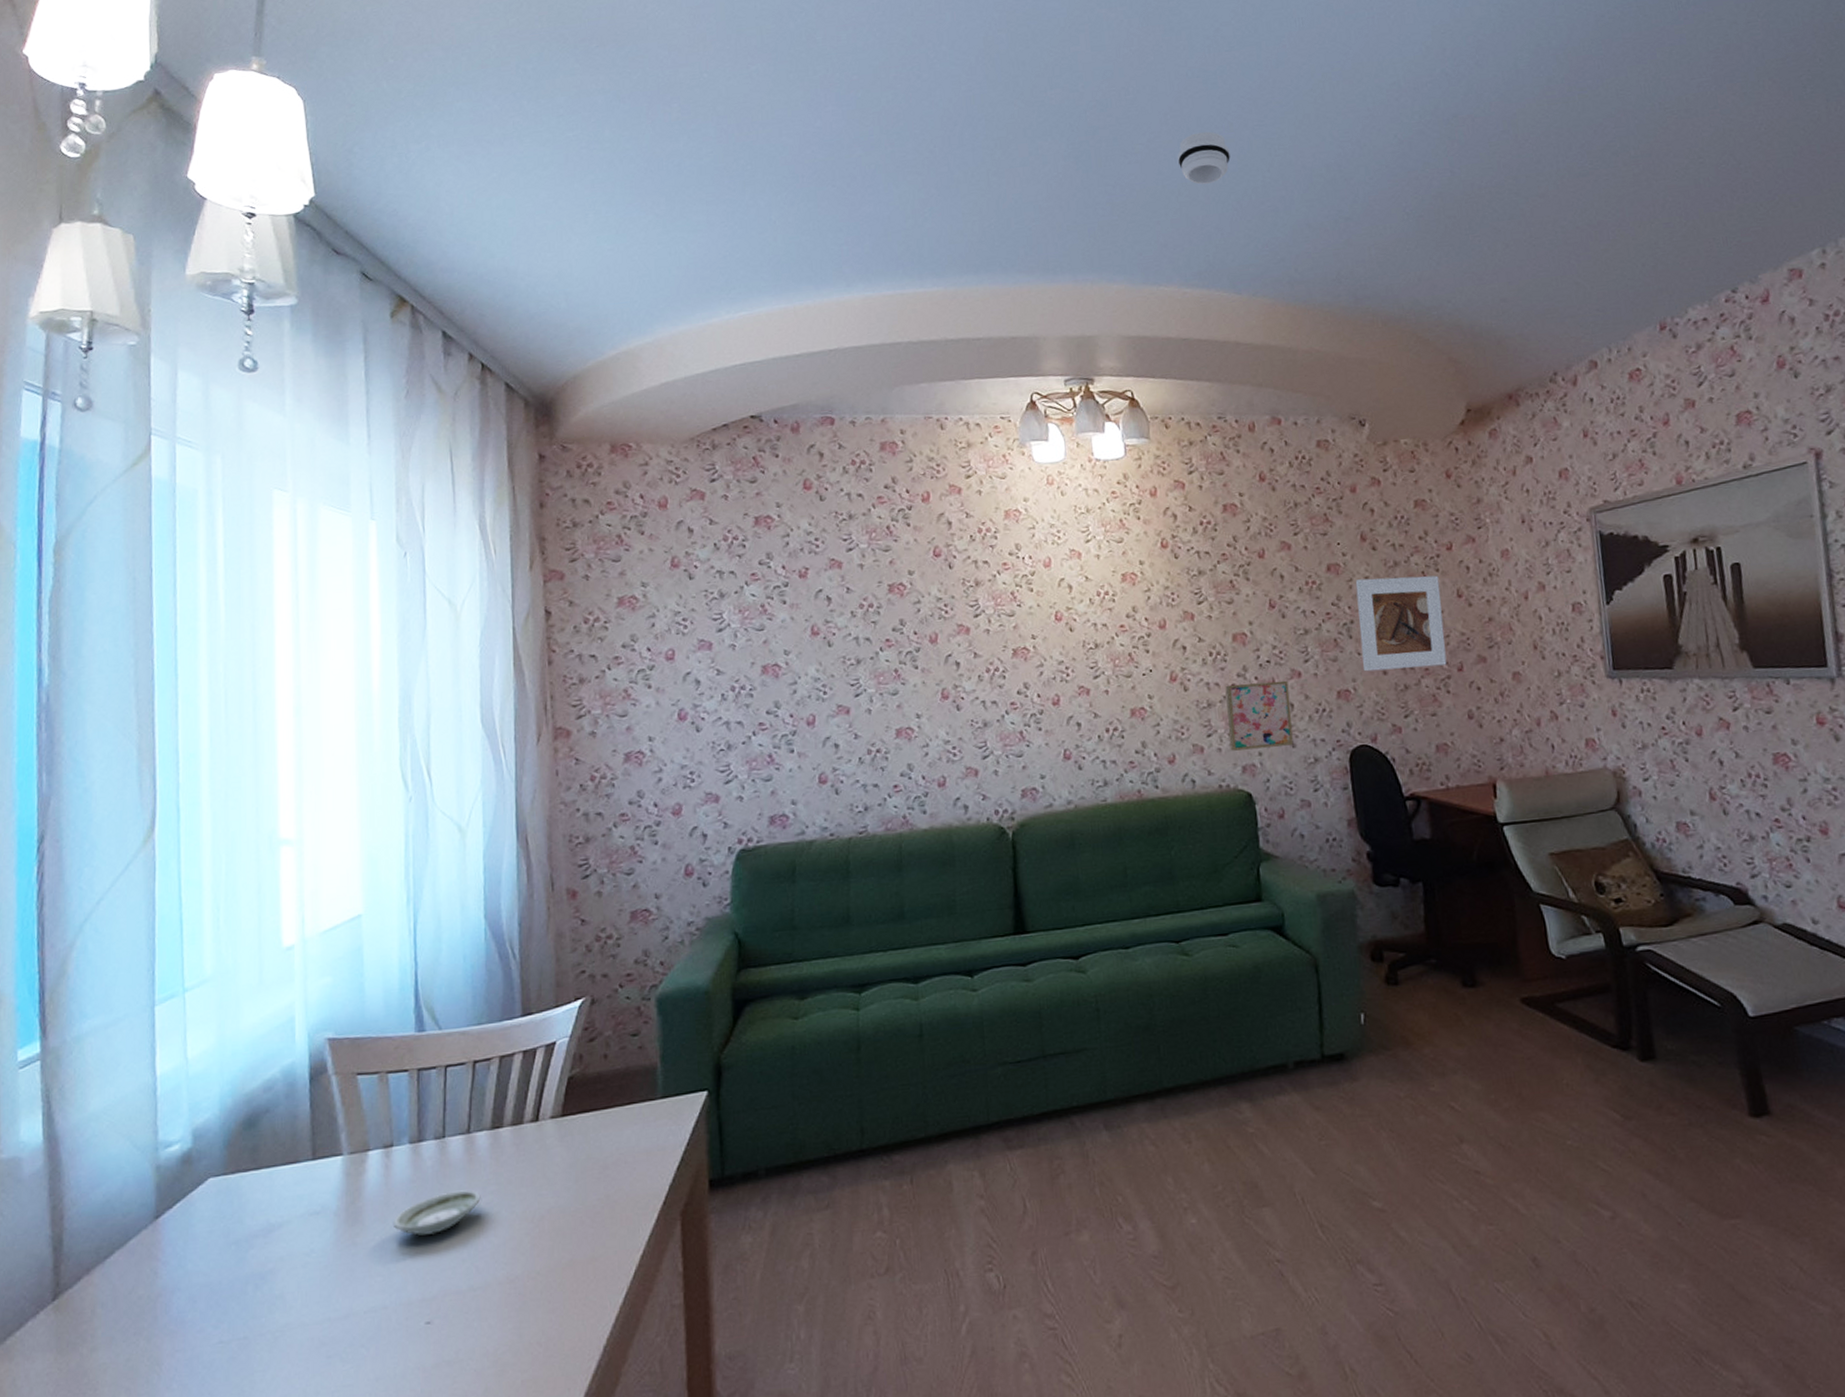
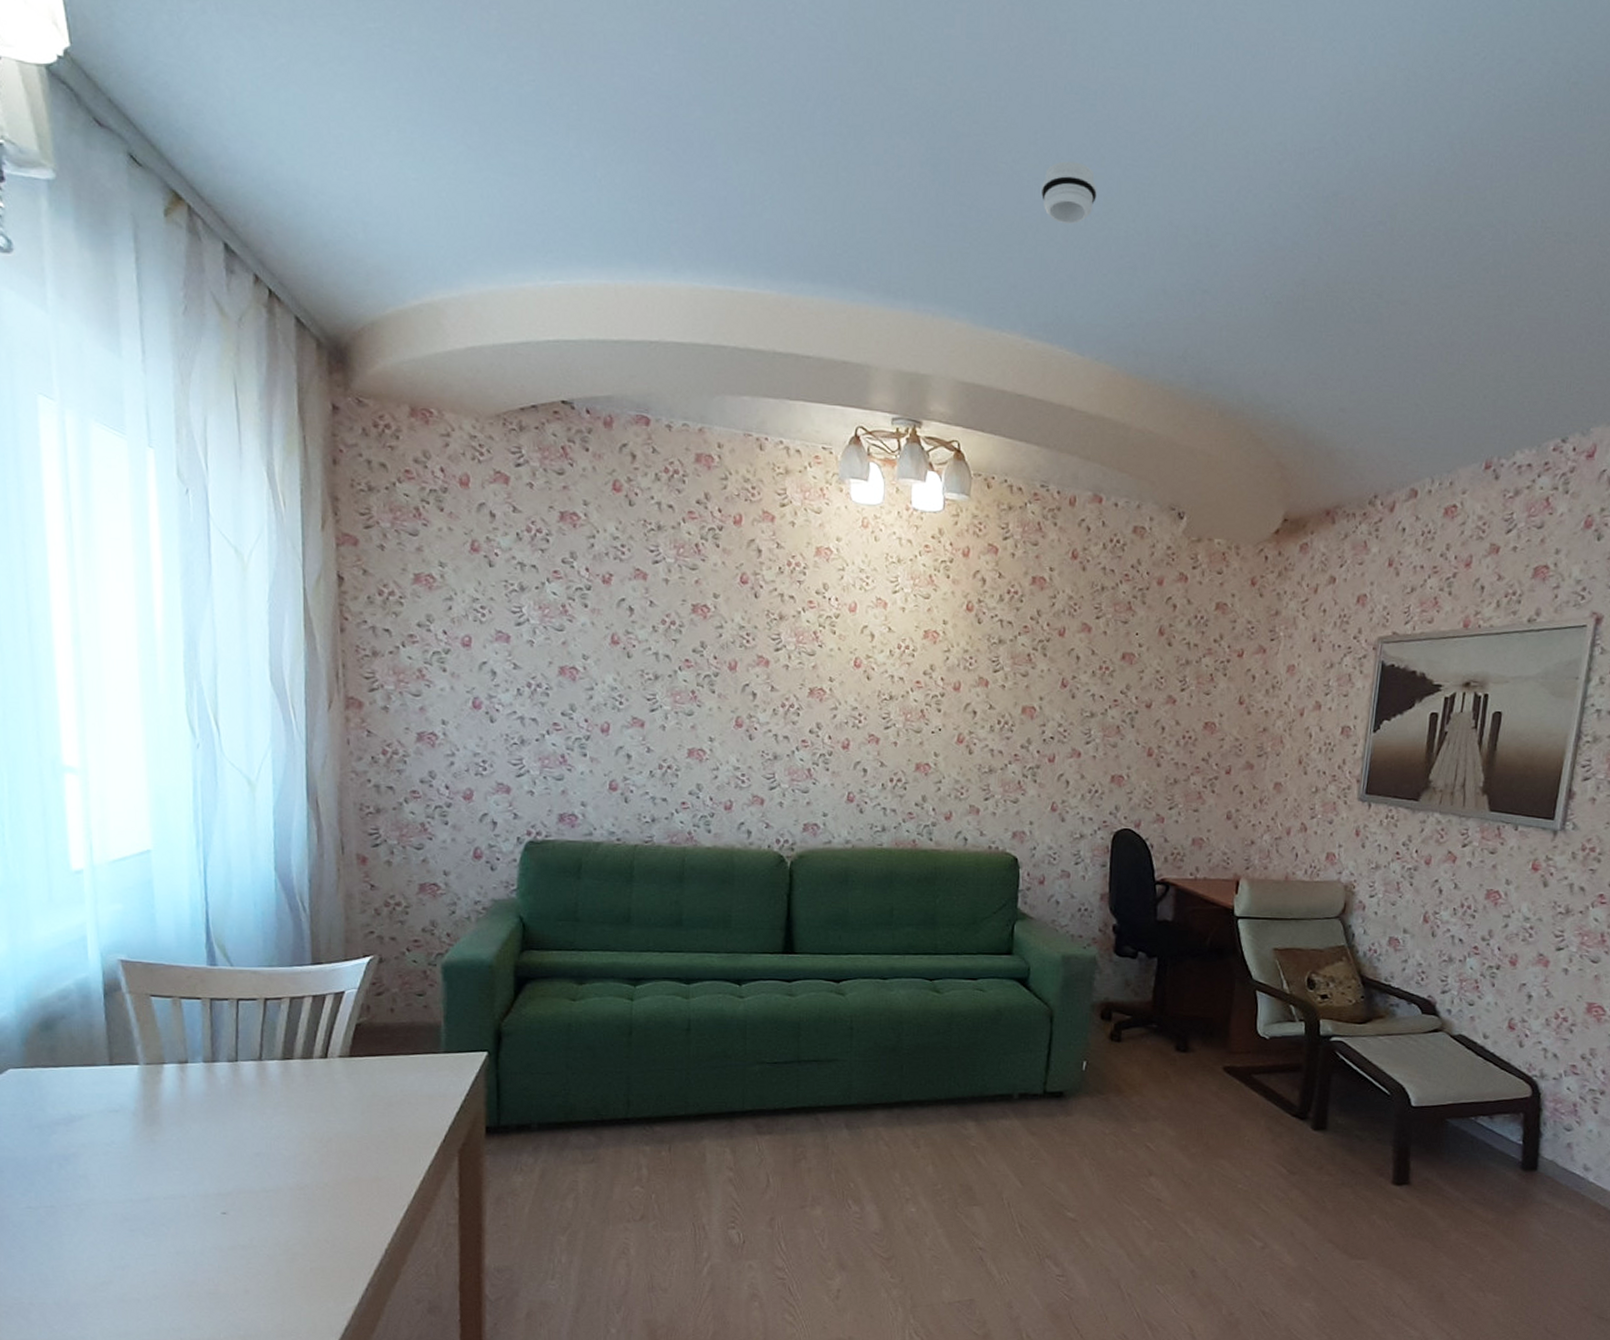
saucer: present [392,1189,481,1236] -> none [189,1108,273,1142]
wall art: present [1225,680,1294,751] -> none [1004,754,1067,819]
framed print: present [1355,575,1447,672] -> none [1140,672,1225,766]

